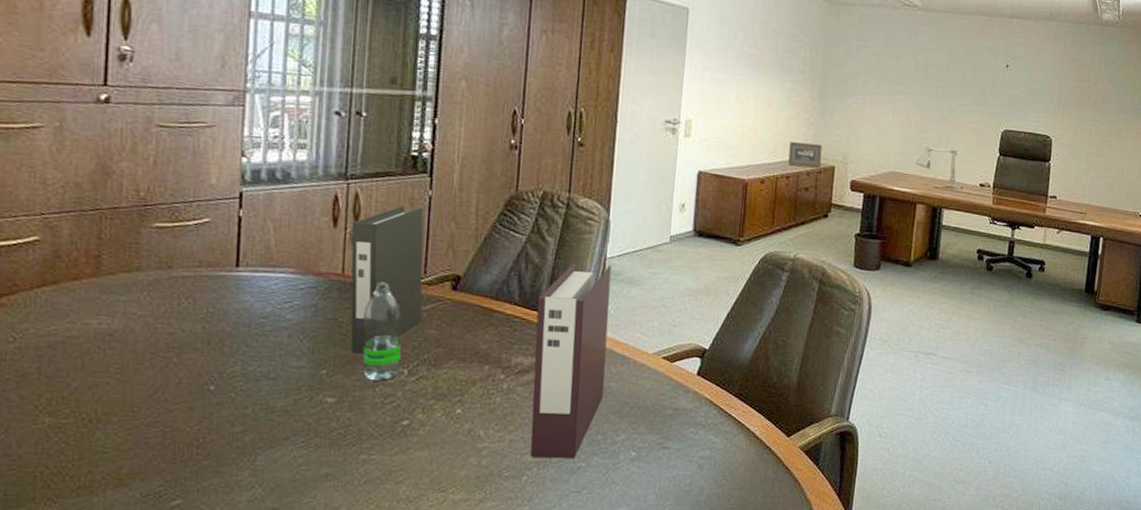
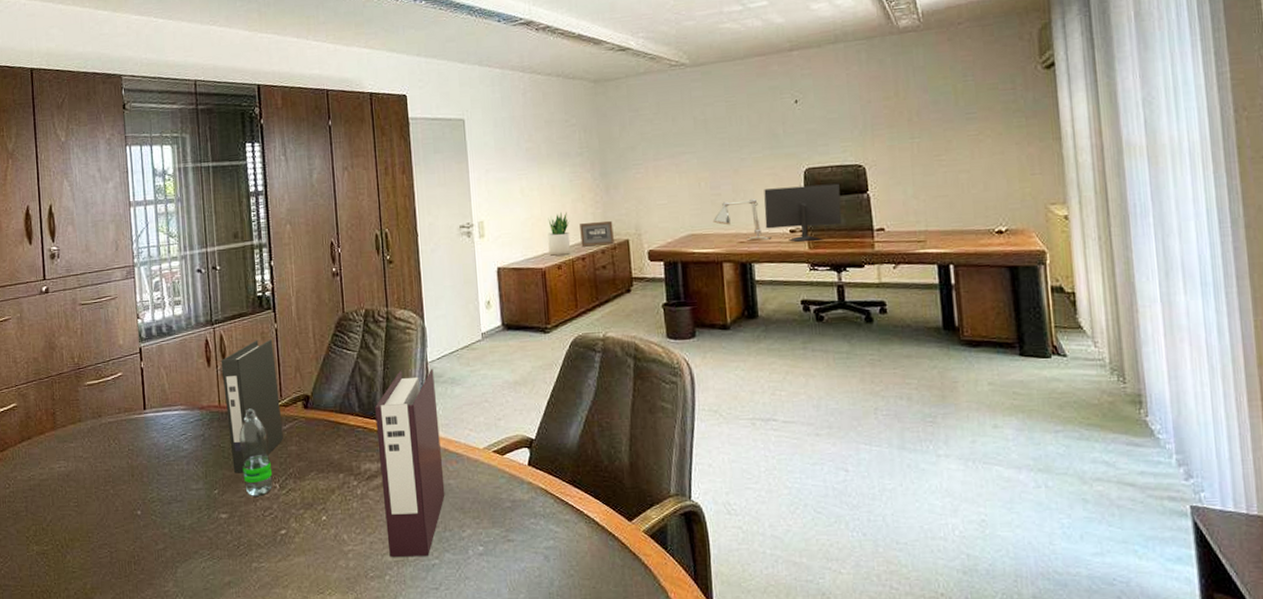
planter: none [754,127,780,171] -> present [547,212,571,256]
computer monitor: none [960,142,1028,199] -> present [764,183,841,243]

